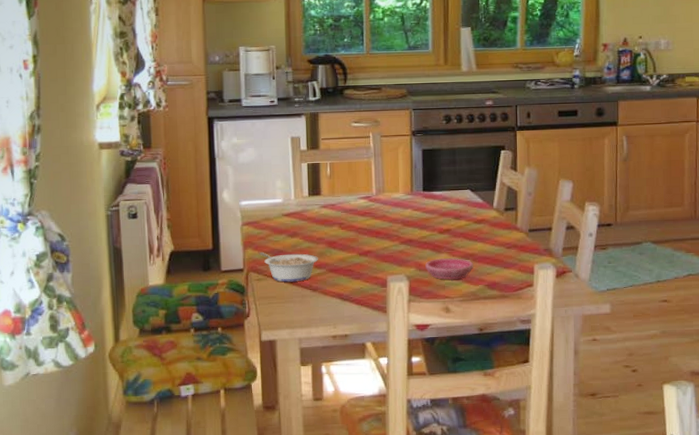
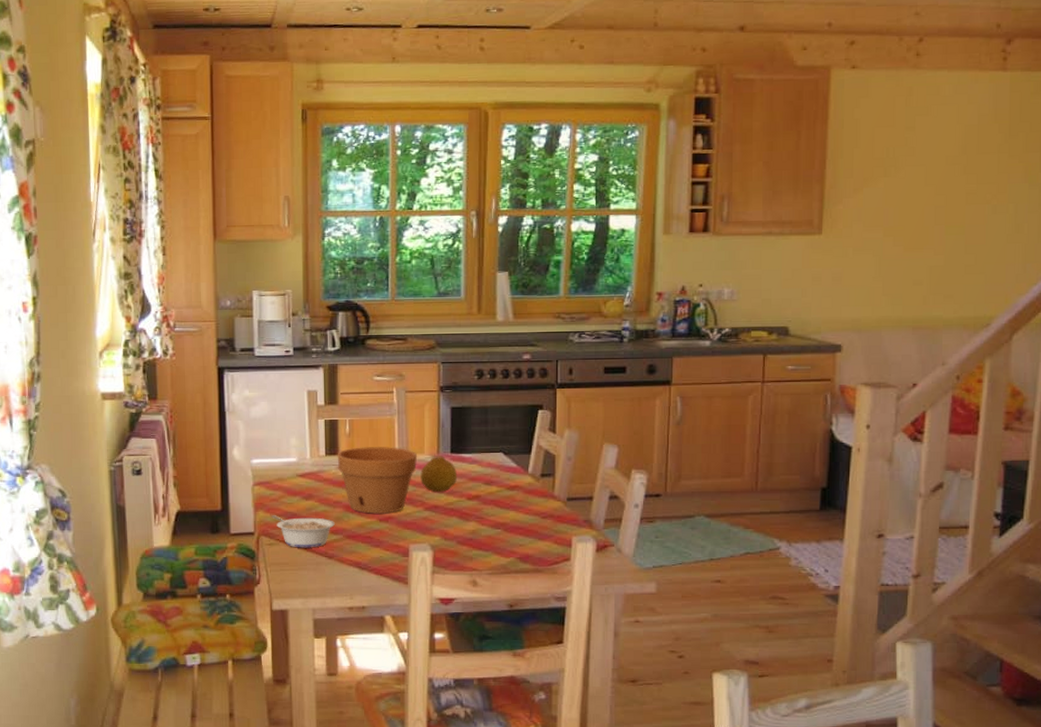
flower pot: none [319,186,392,249] -> present [337,446,417,514]
fruit: none [396,194,430,228] -> present [420,456,458,493]
saucer: present [425,258,474,280] -> none [451,527,505,550]

